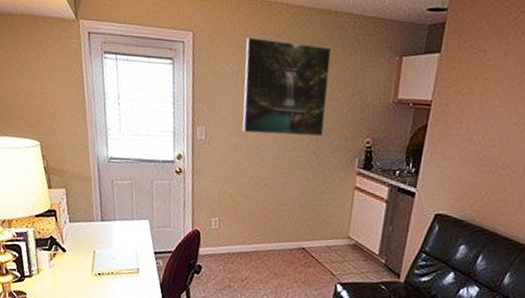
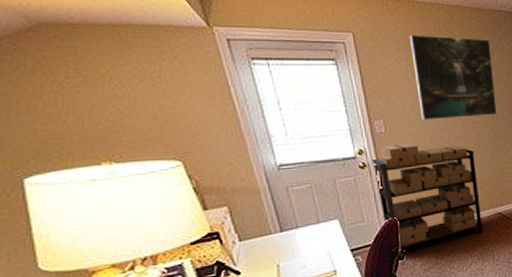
shelving unit: none [188,153,289,266] -> present [372,143,484,251]

